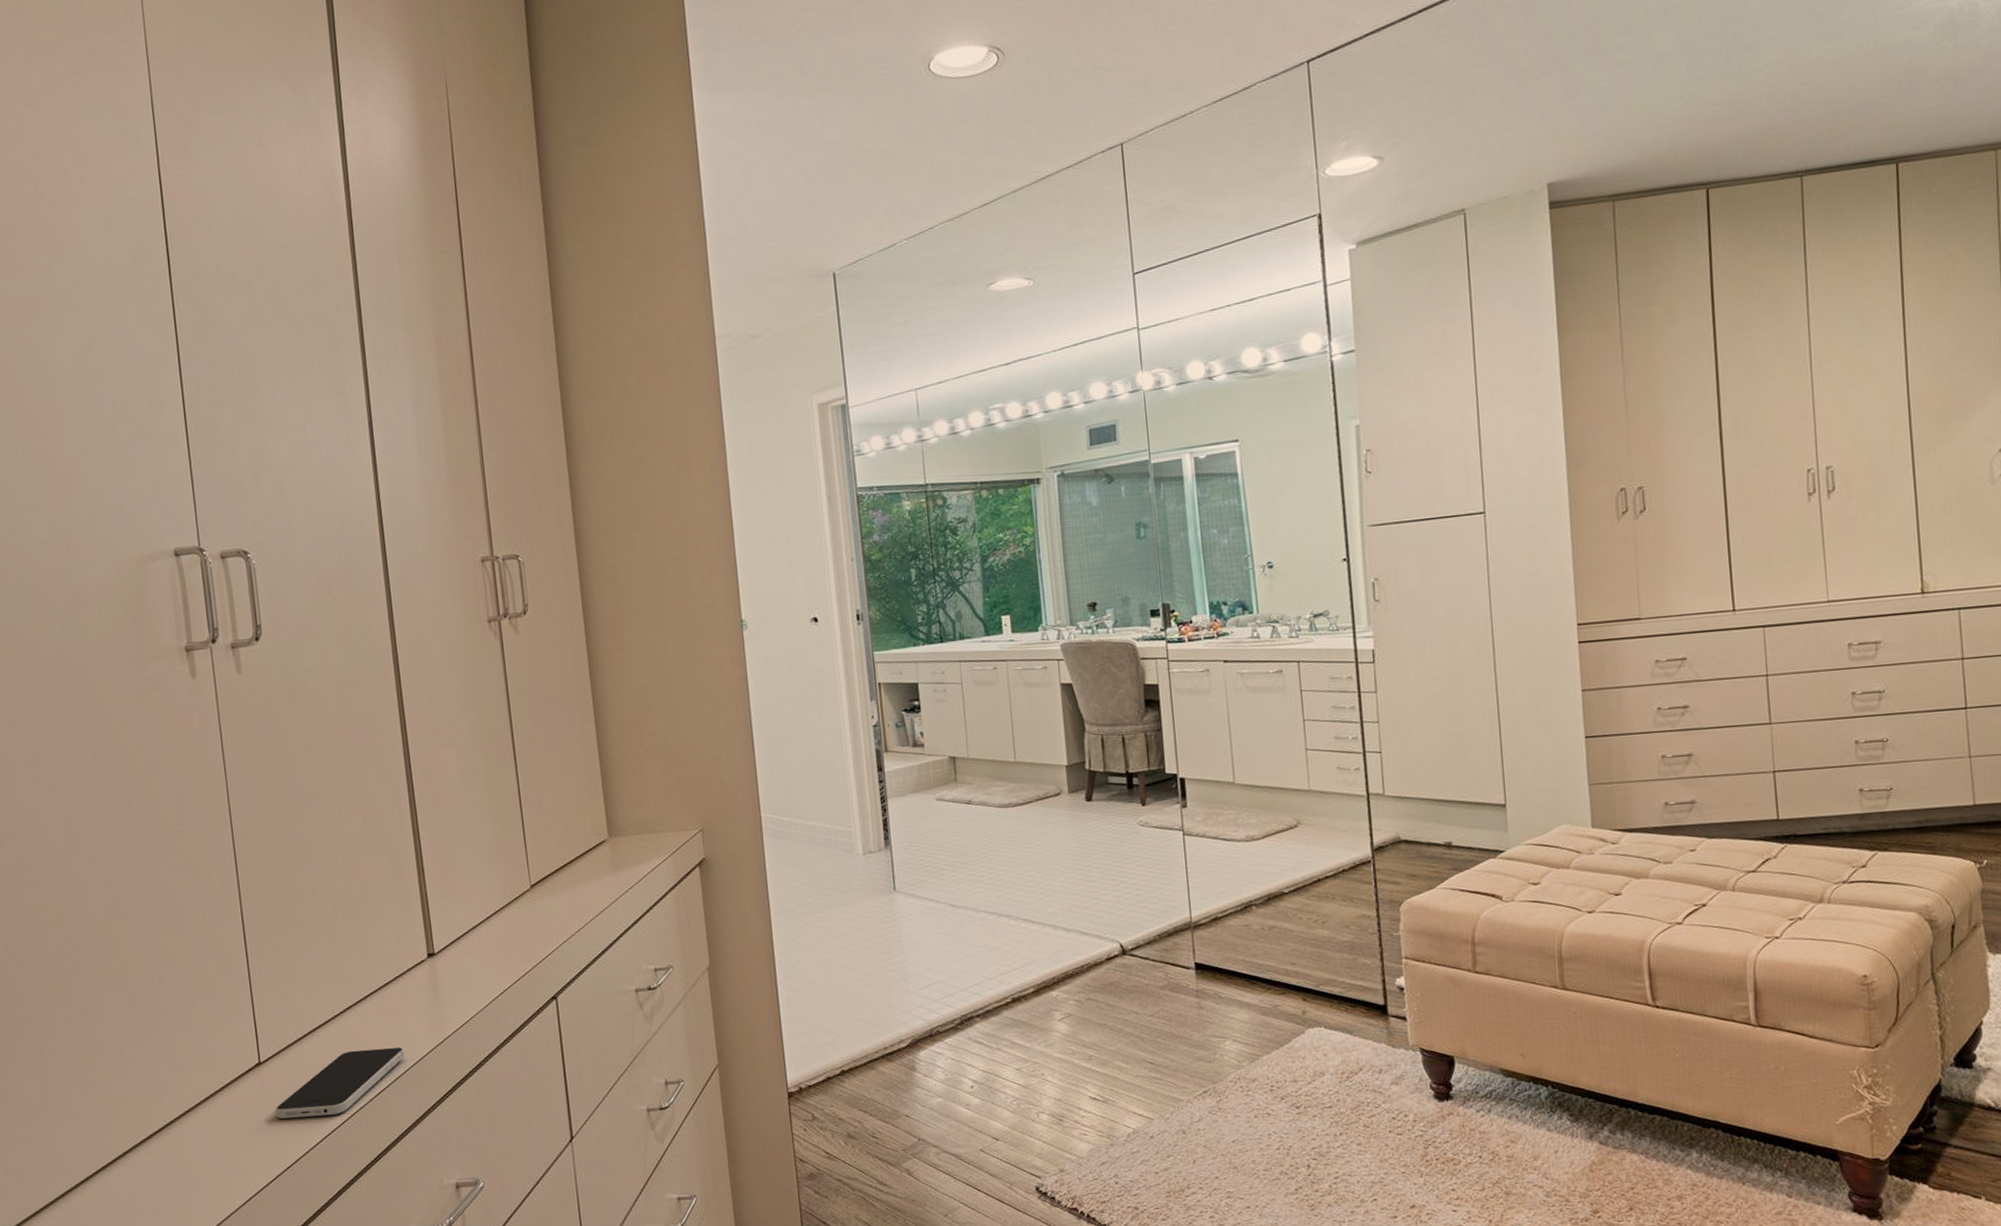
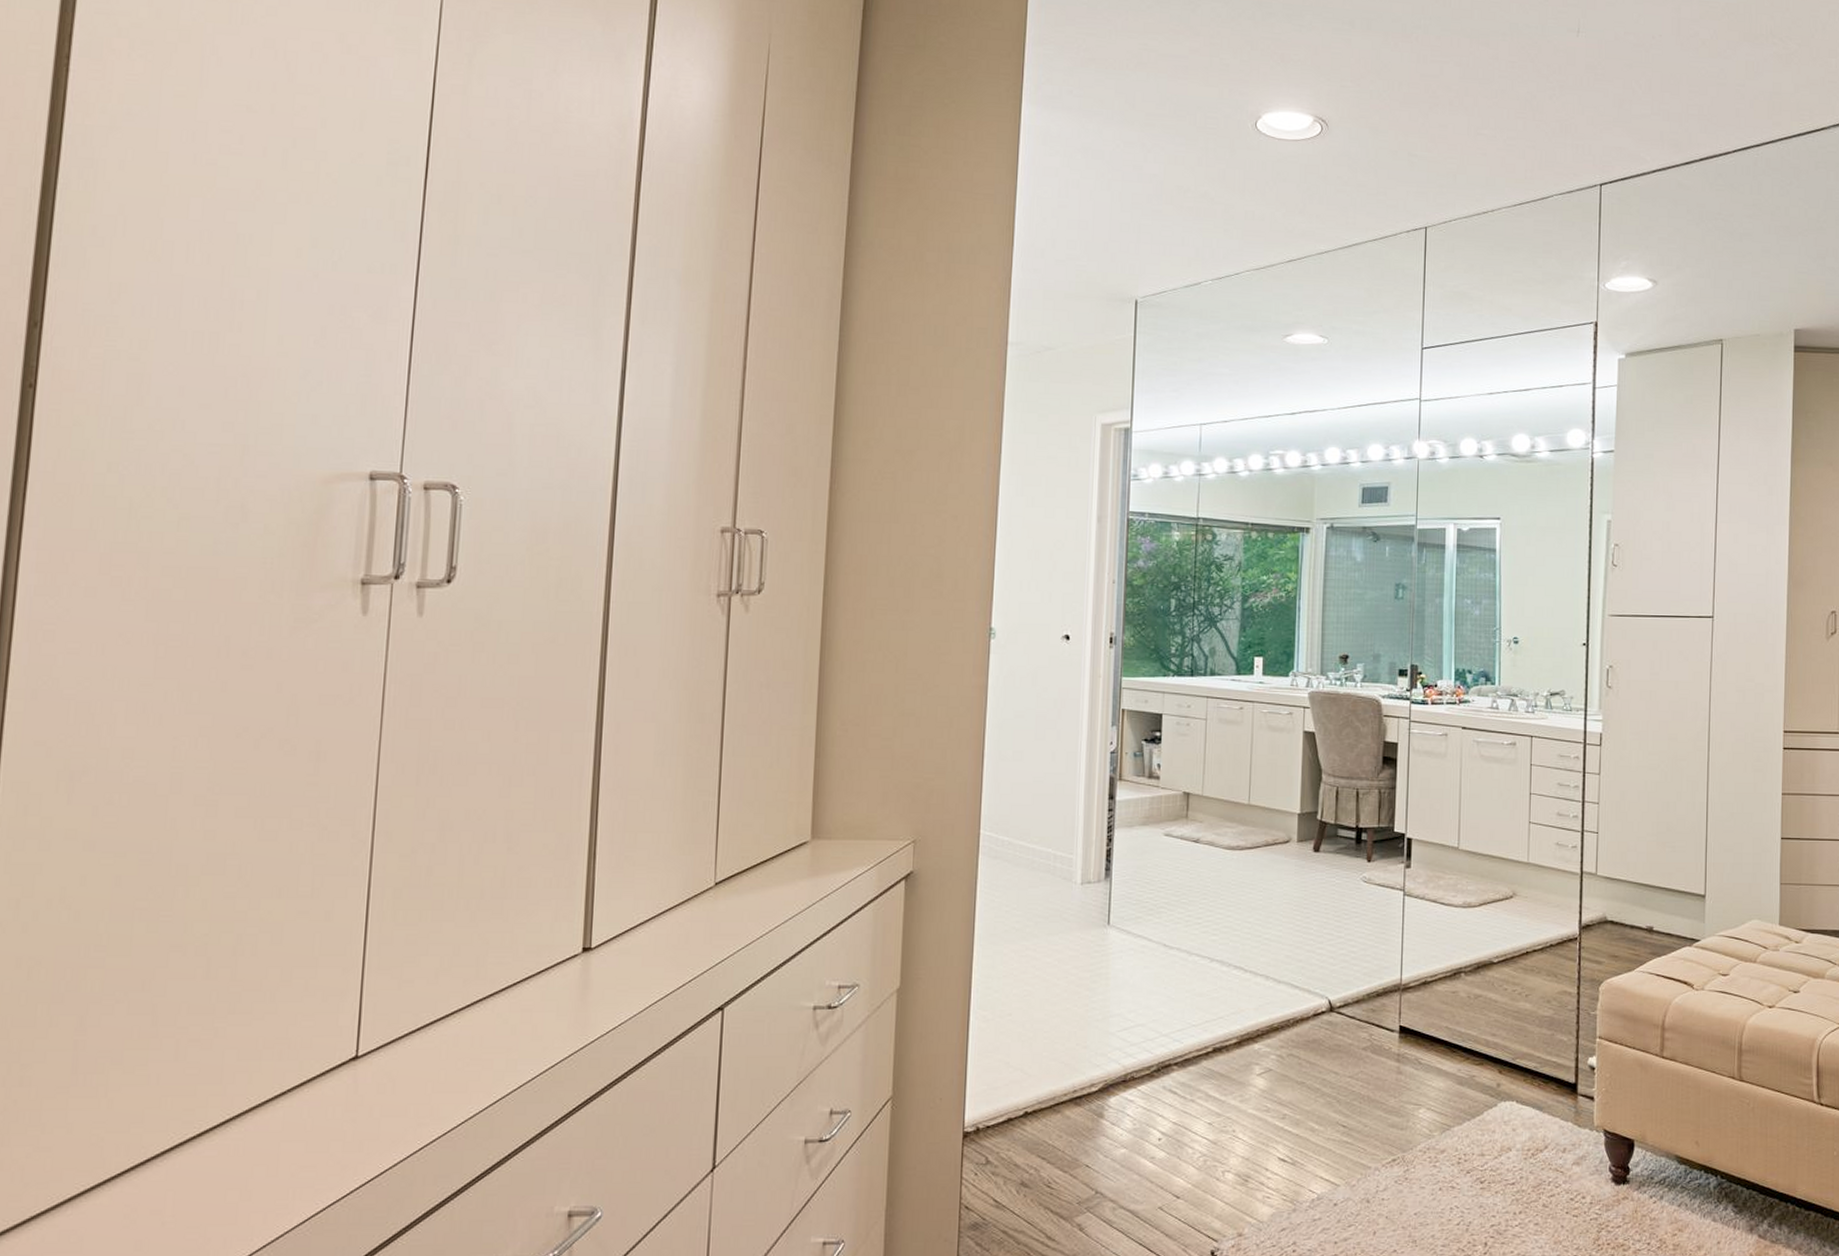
smartphone: present [275,1047,405,1119] -> none [364,1050,536,1124]

